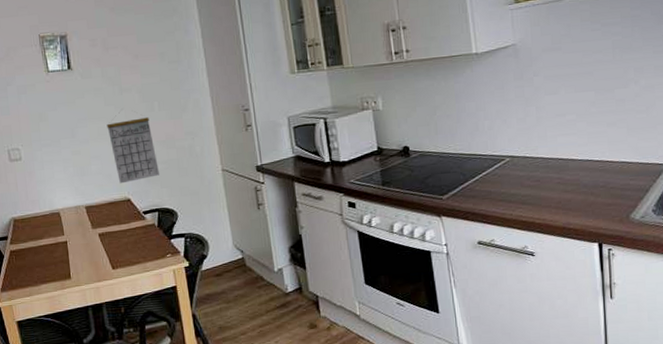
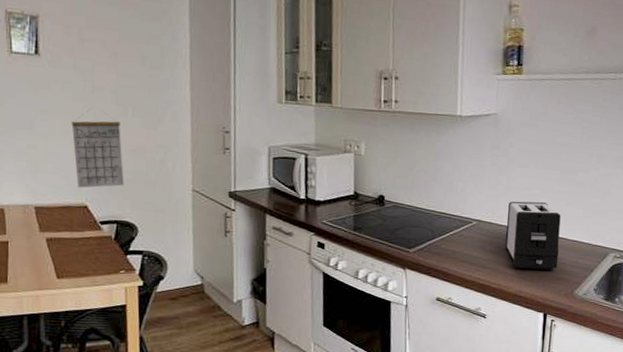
toaster: none [542,127,607,200] -> present [504,201,561,269]

